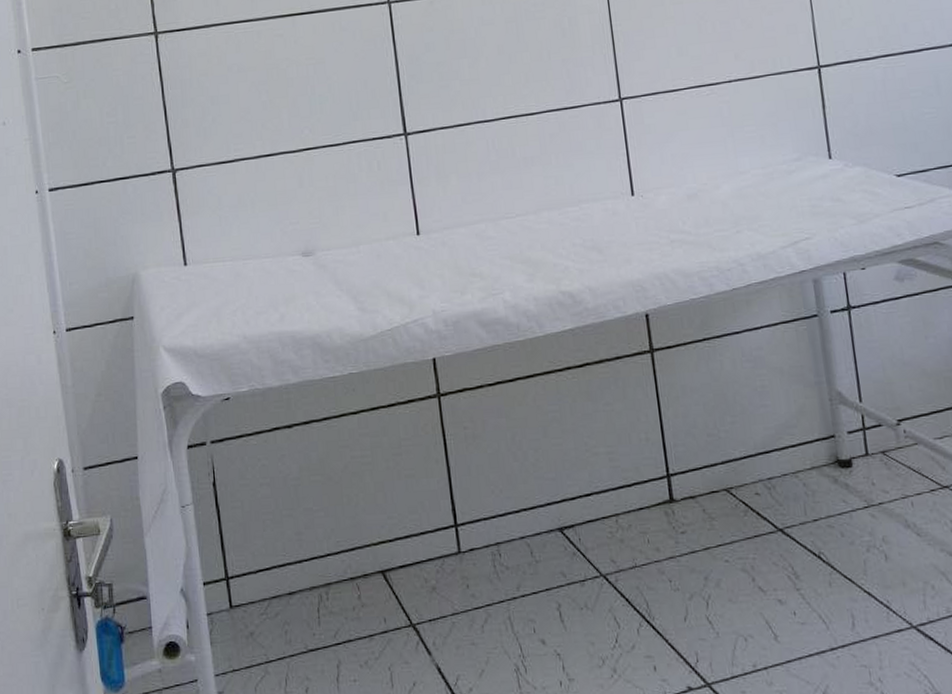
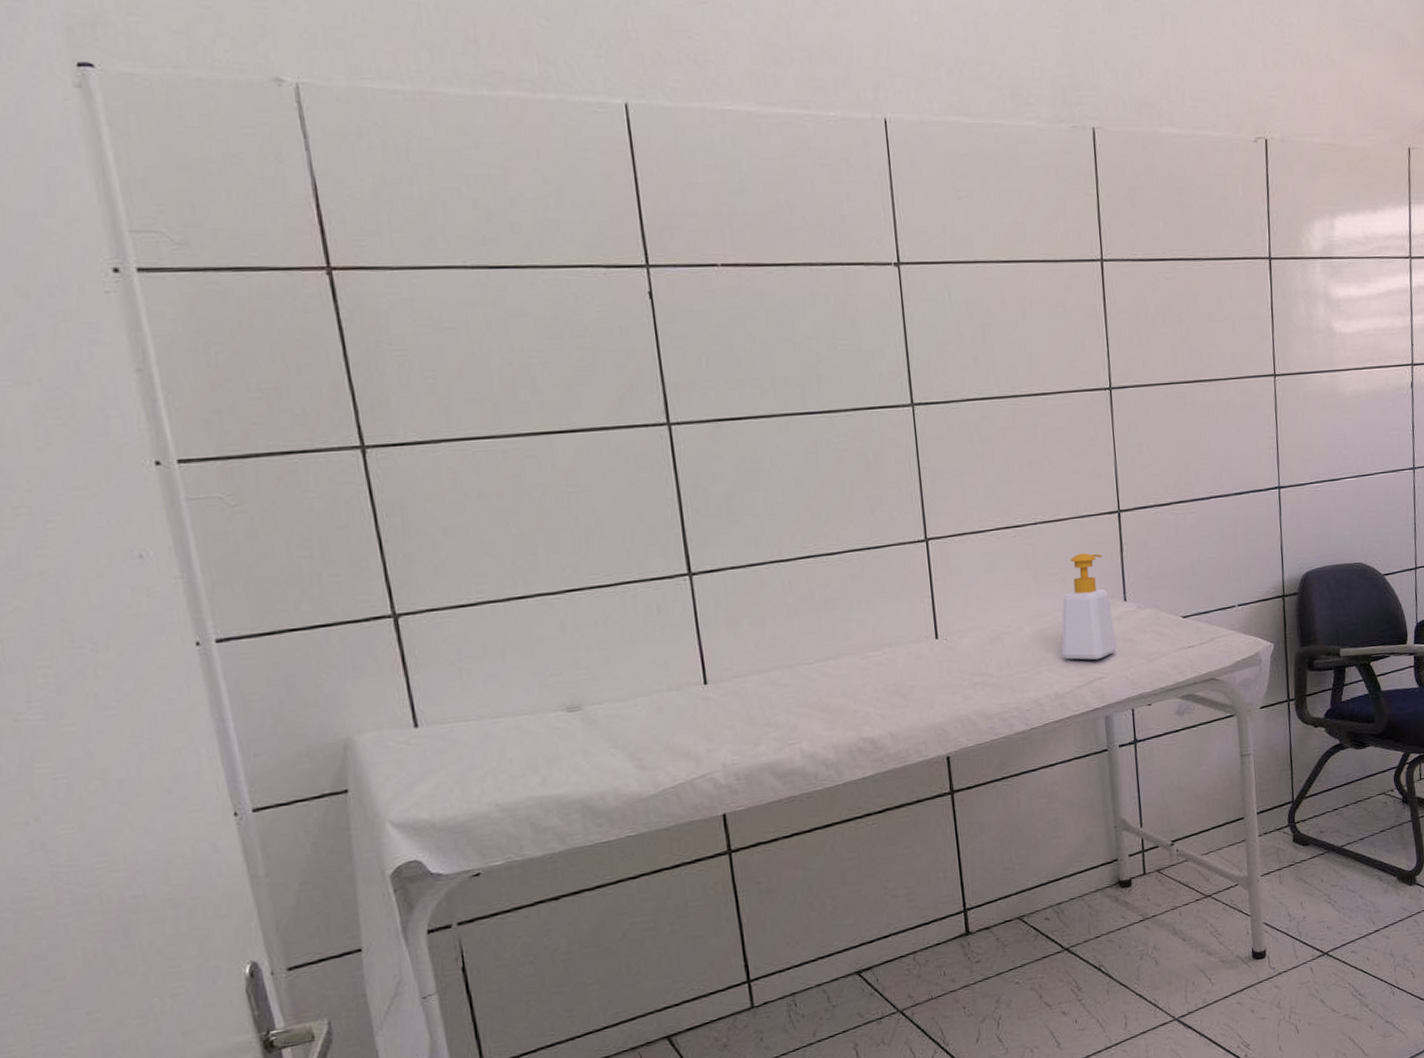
soap bottle: none [761,109,824,220] -> present [1061,552,1117,660]

